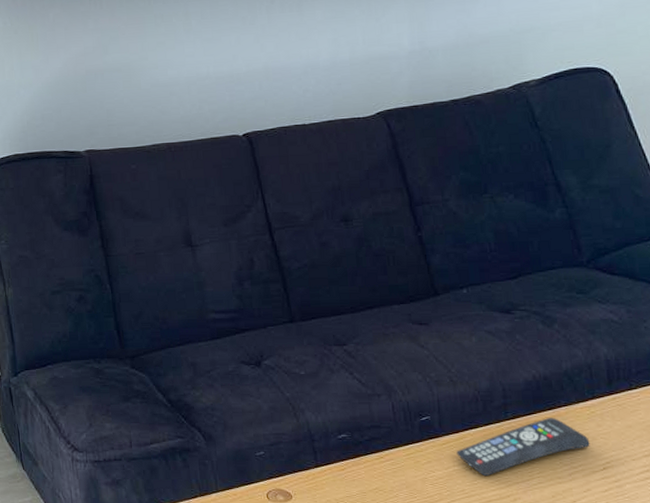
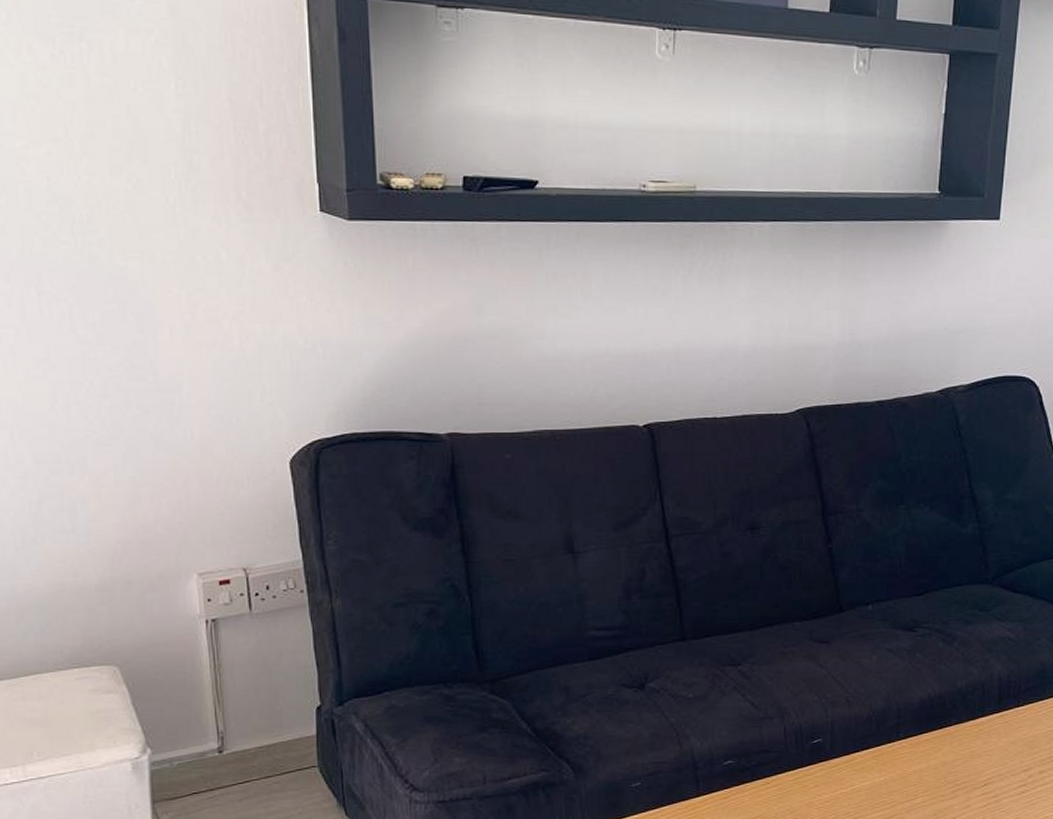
remote control: present [456,418,590,476] -> none [845,736,975,797]

